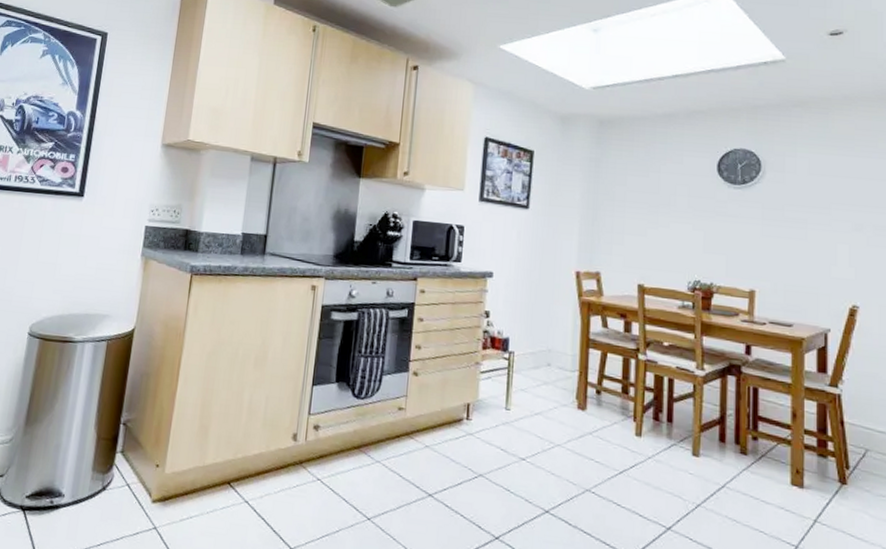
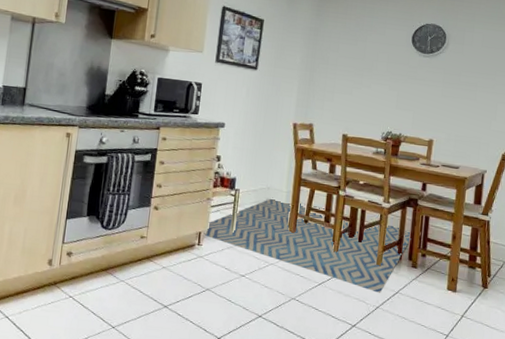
rug: none [474,361,737,487] -> present [205,197,411,293]

